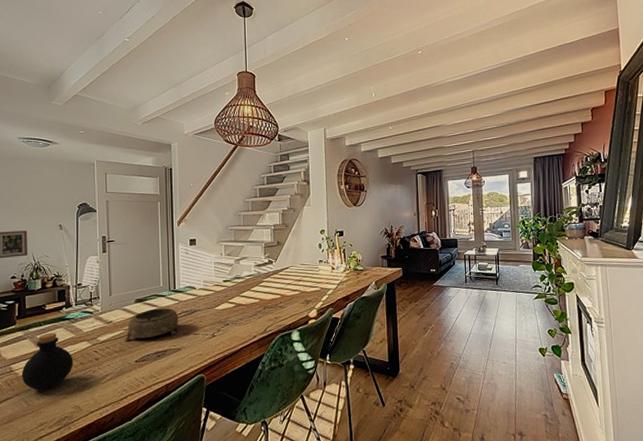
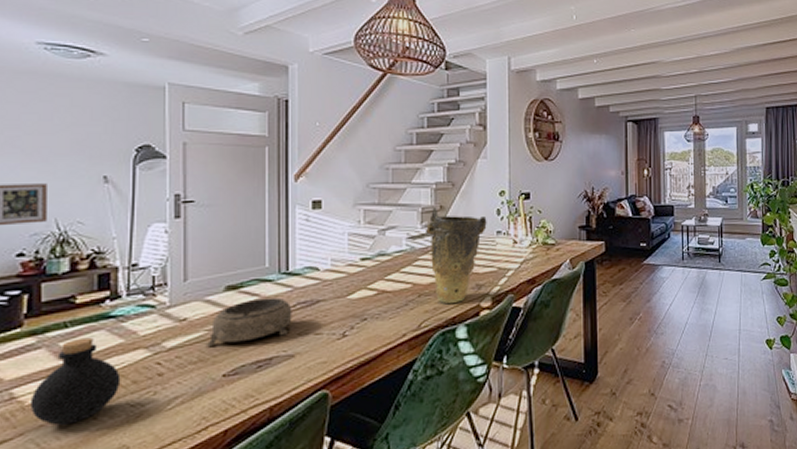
vase: none [268,243,312,315] -> present [426,207,487,305]

